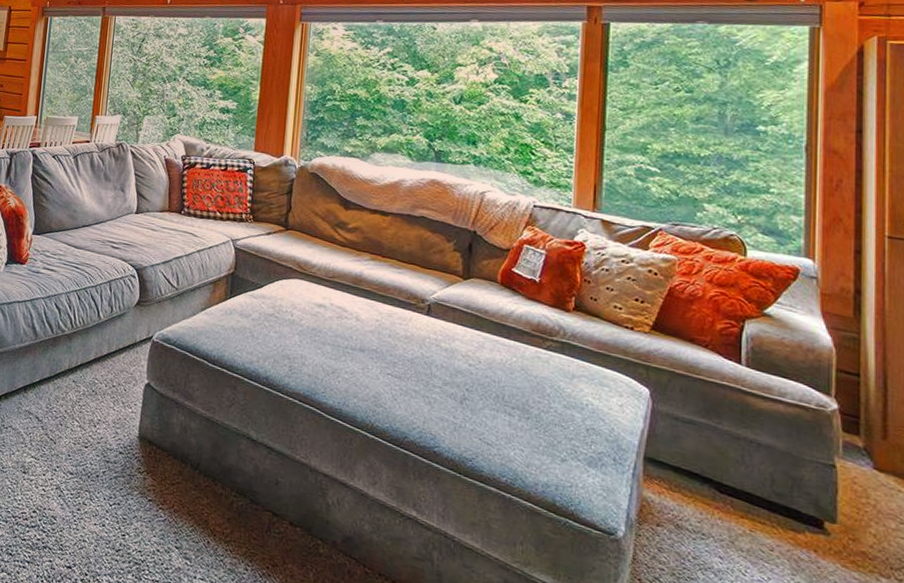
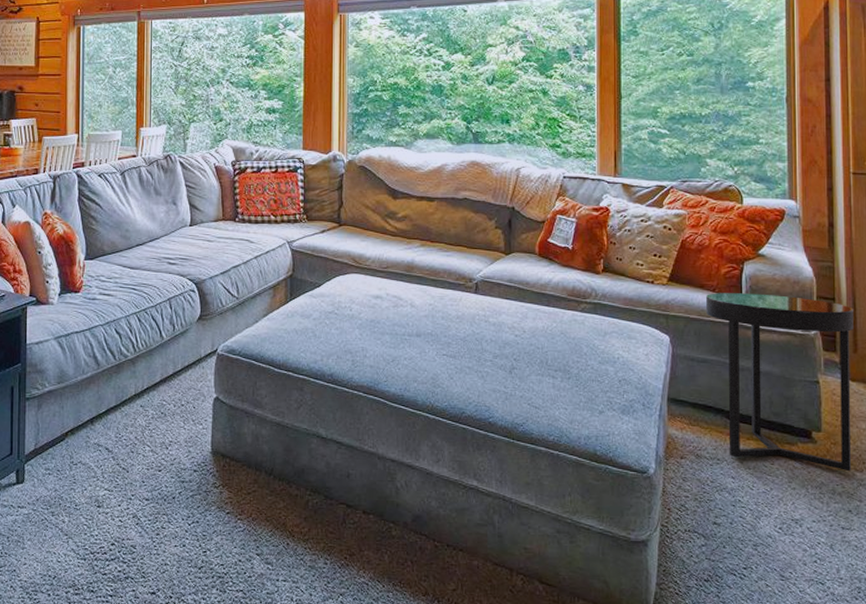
side table: none [696,349,883,576] -> present [706,293,853,472]

